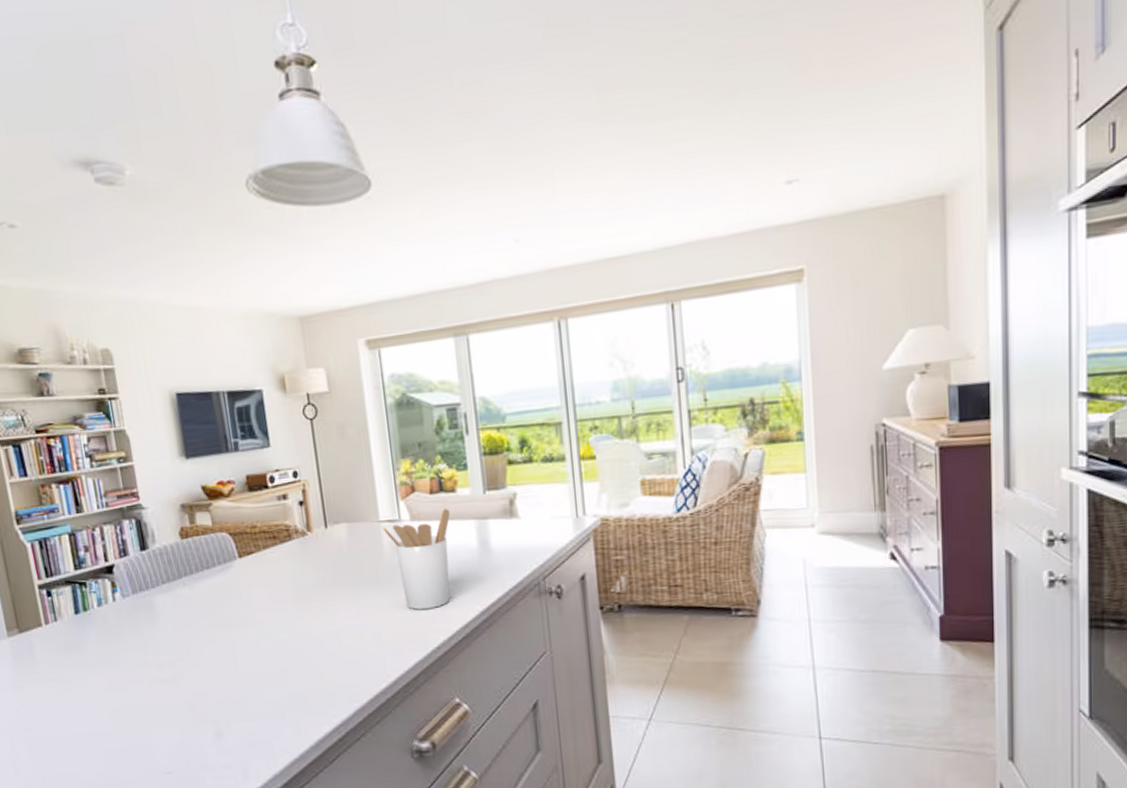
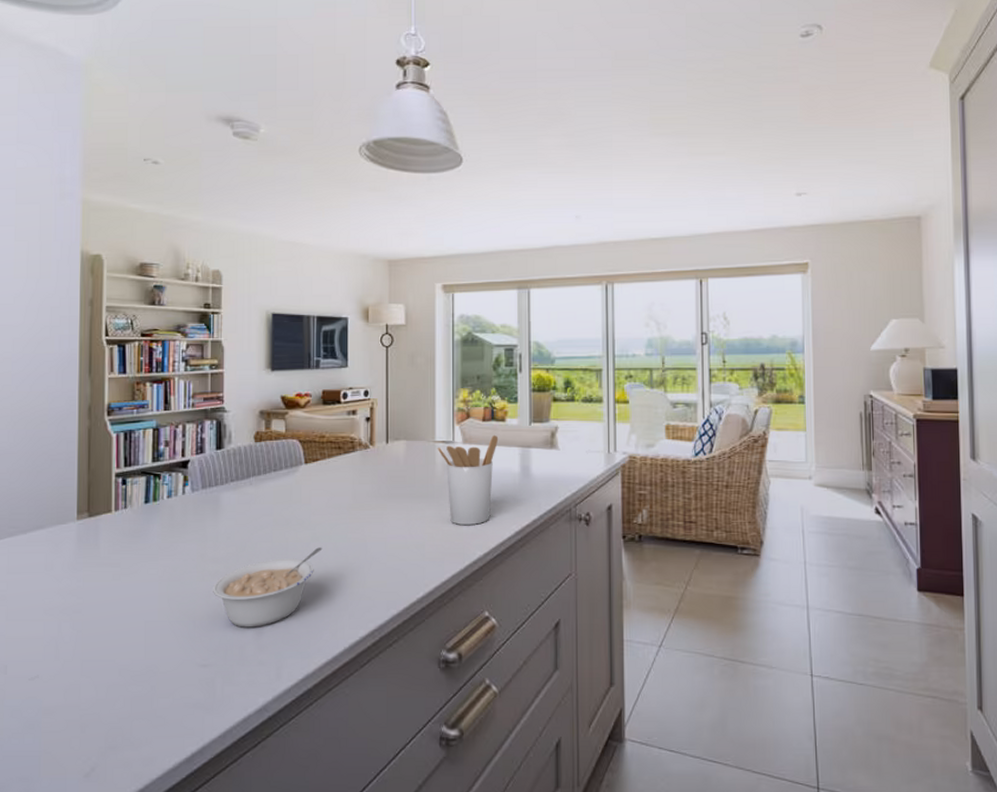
legume: none [162,645,272,733] -> present [213,547,323,628]

